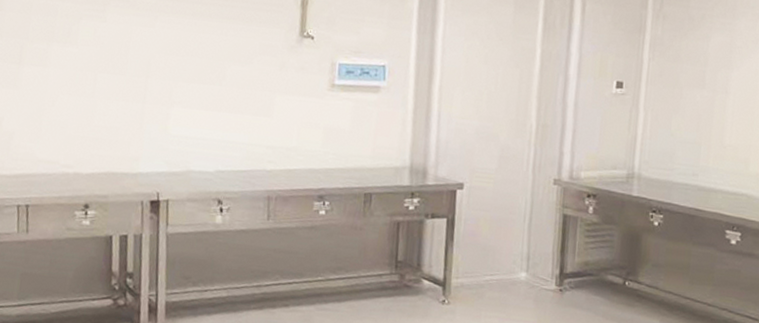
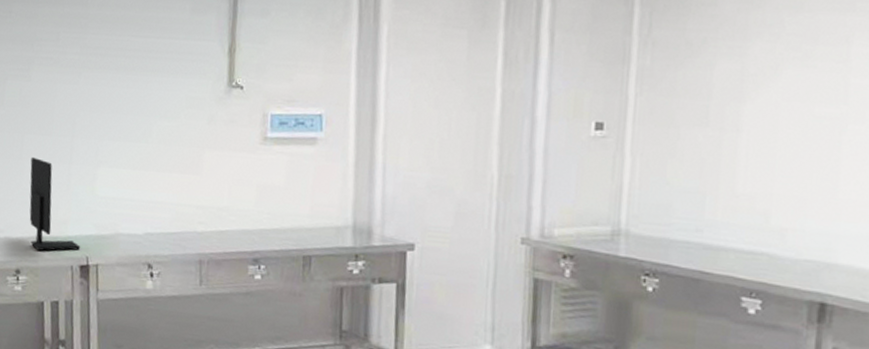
computer monitor: none [100,95,152,187] -> present [29,156,81,251]

